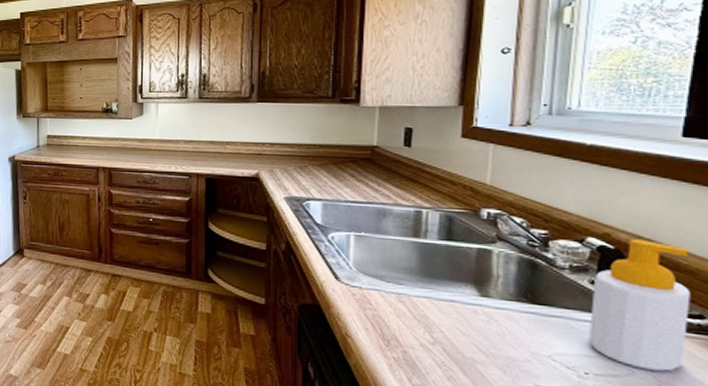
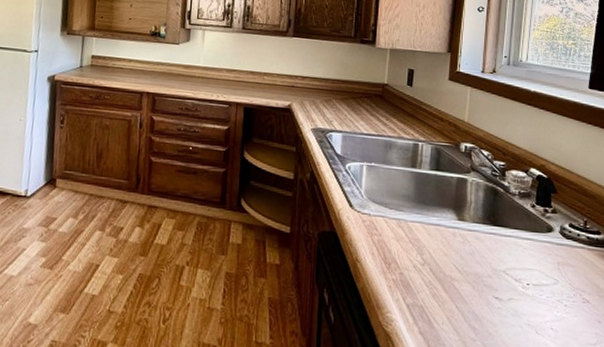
soap bottle: present [588,239,691,372] -> none [530,170,593,279]

